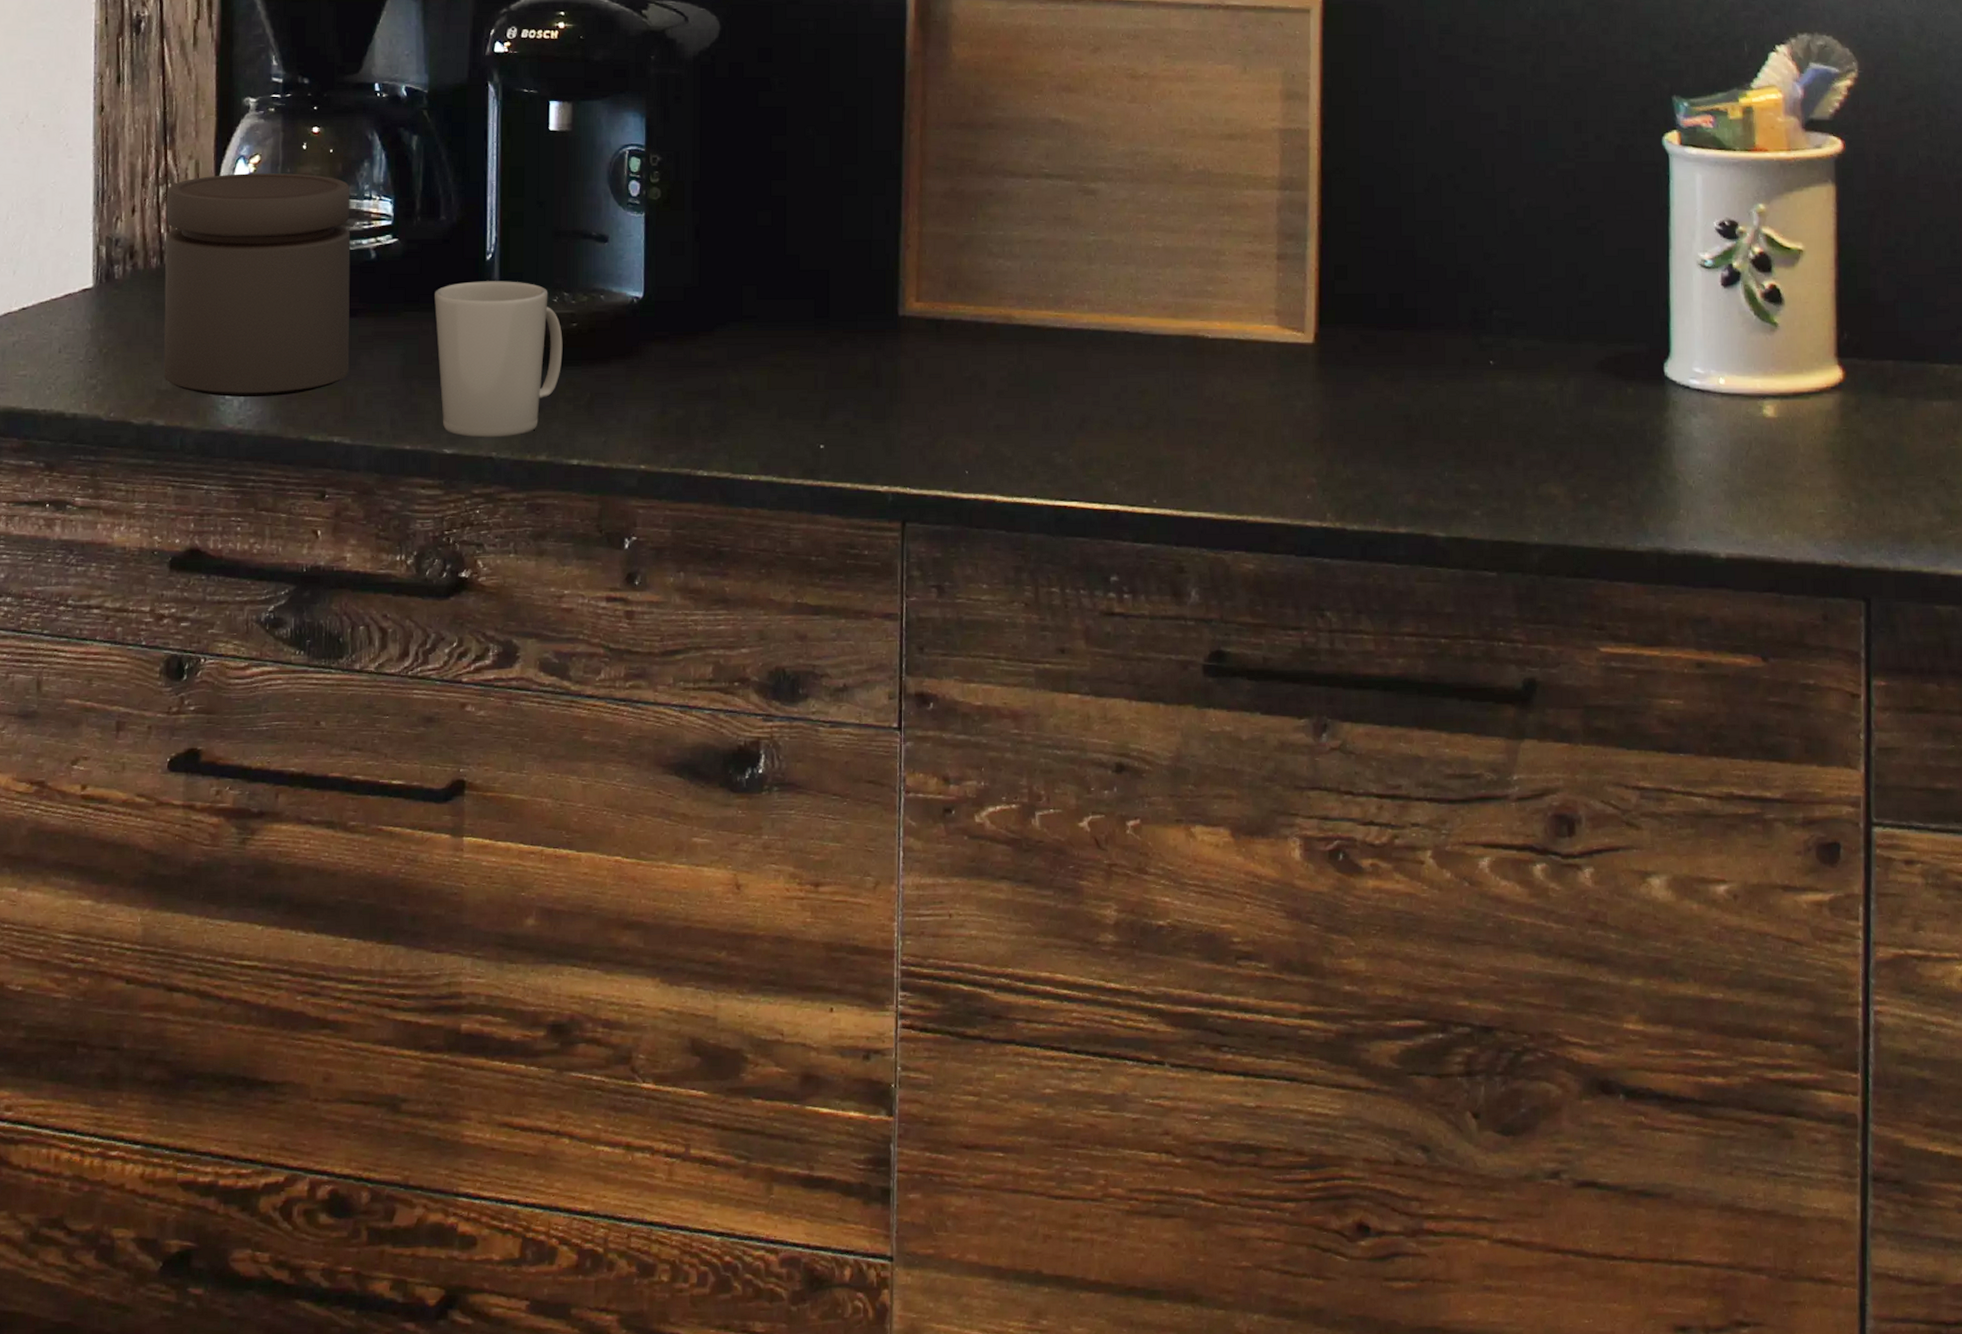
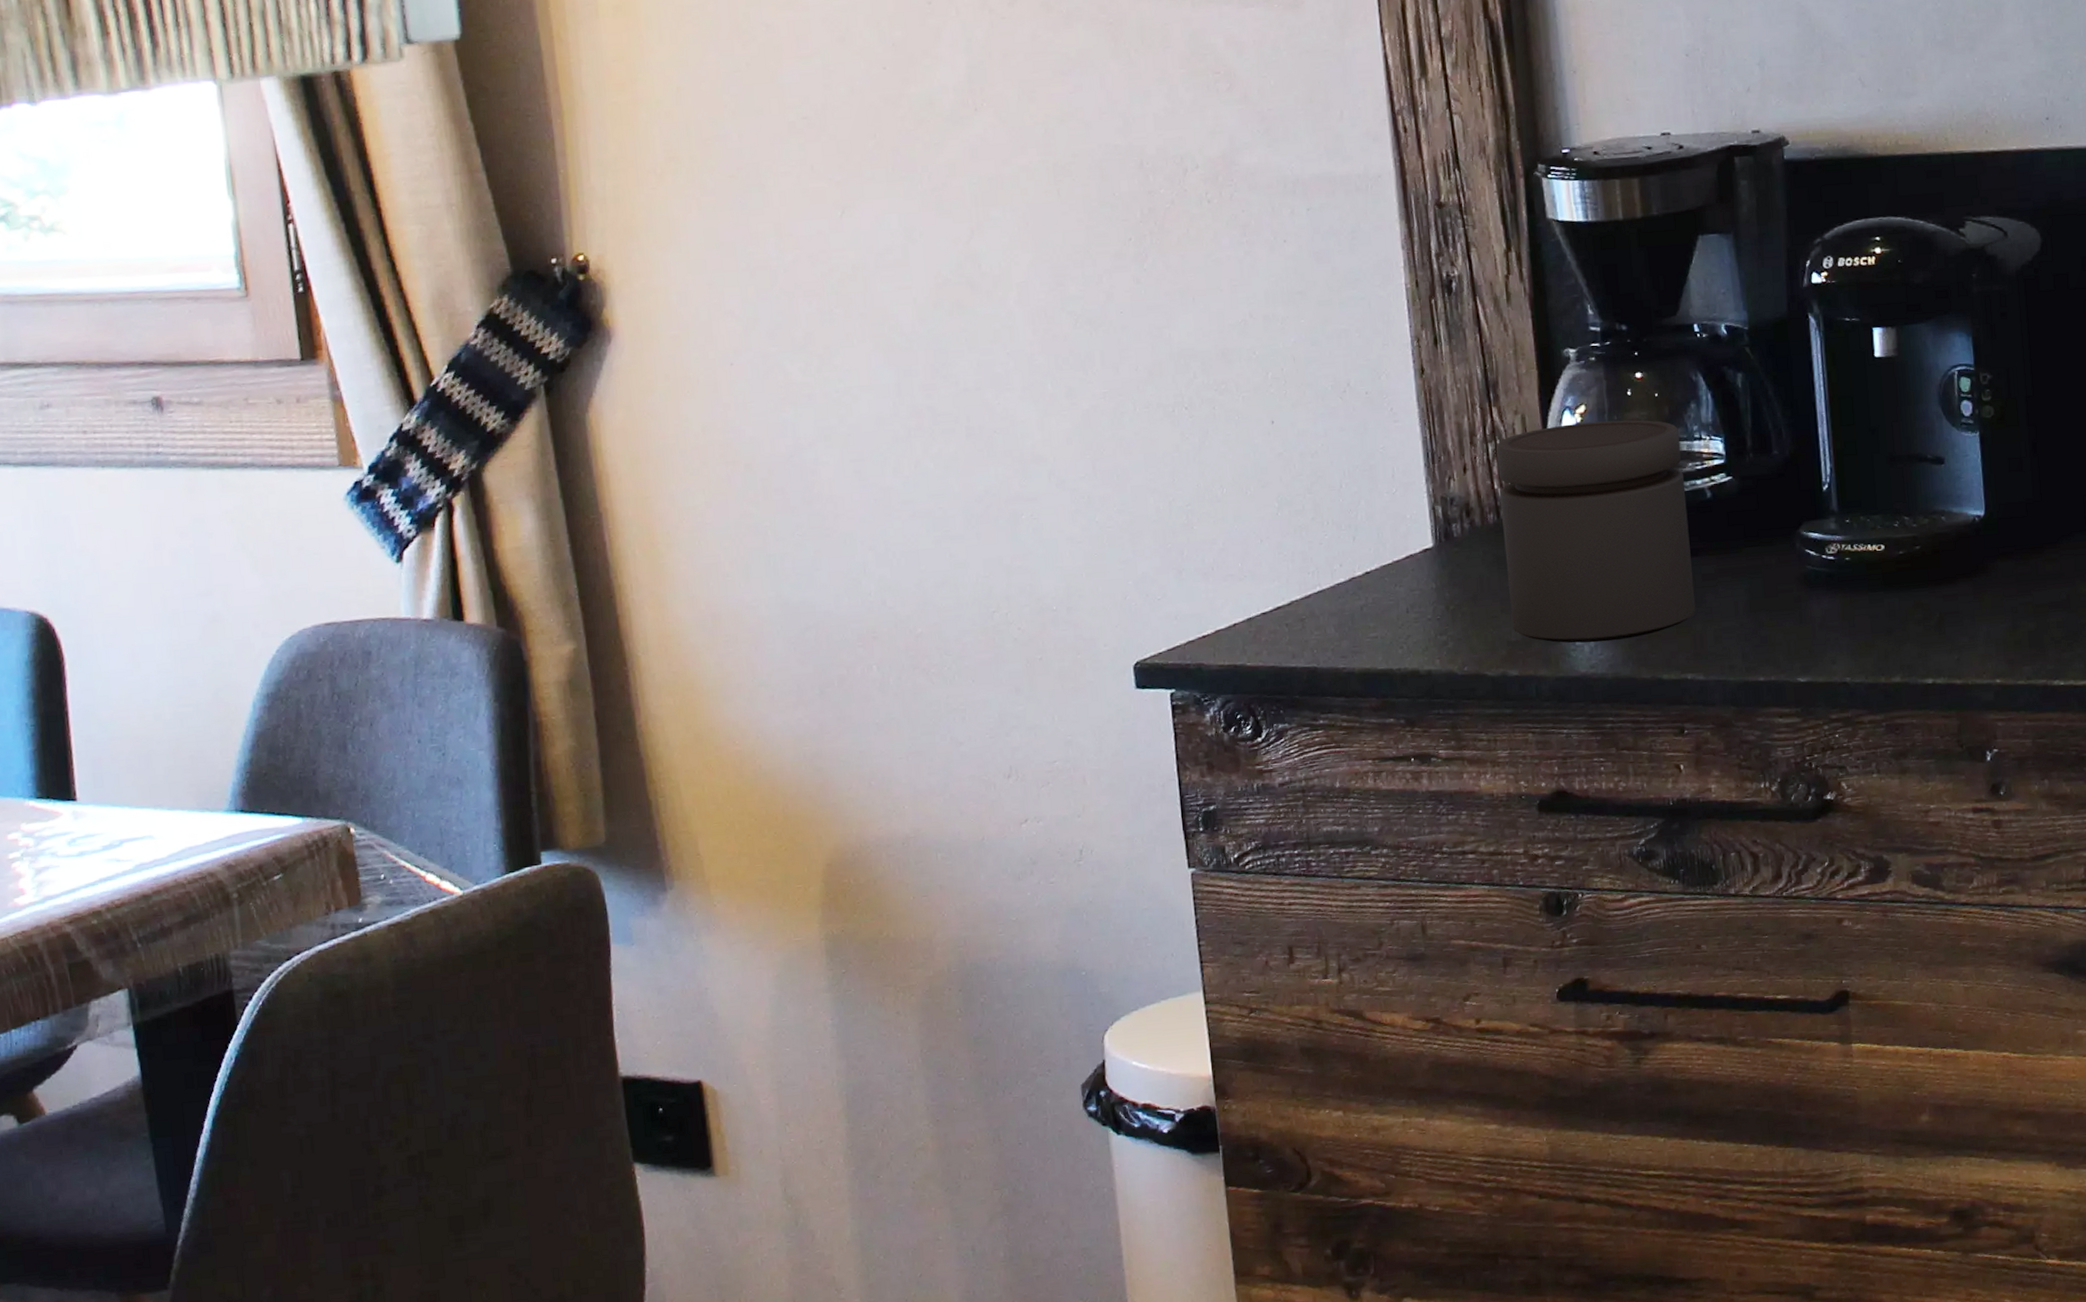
mug: present [434,281,563,438] -> none [1774,509,1909,665]

